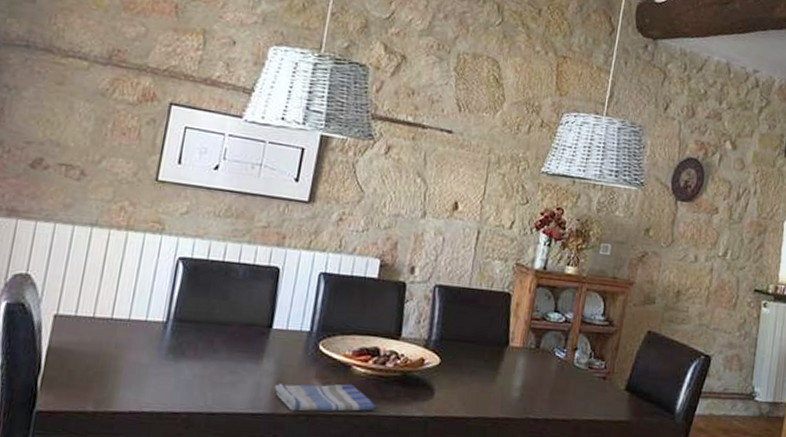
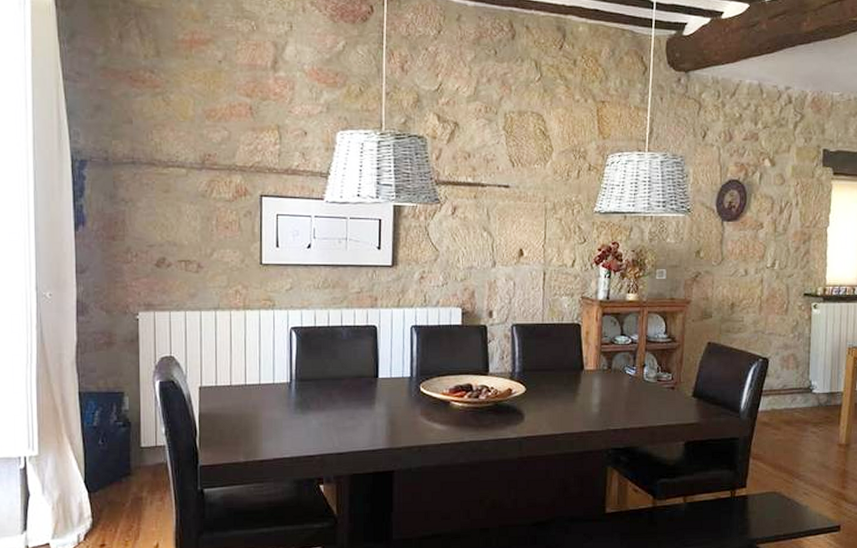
dish towel: present [274,383,377,412] -> none [388,417,476,445]

